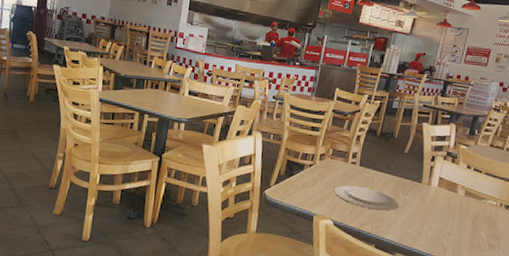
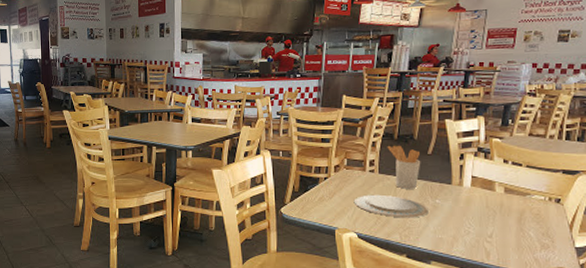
utensil holder: none [370,140,399,184] -> present [387,145,421,189]

